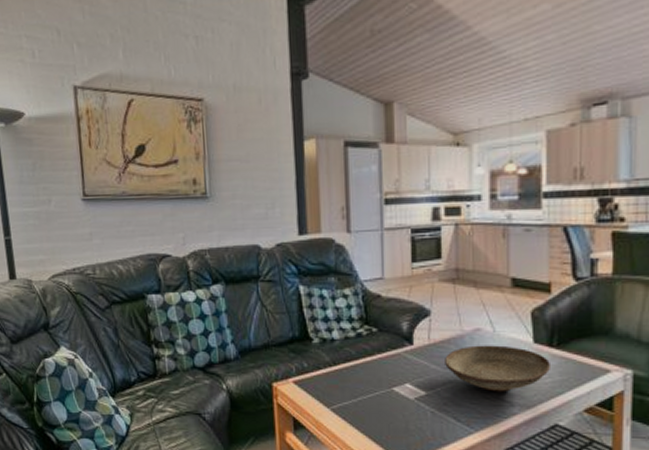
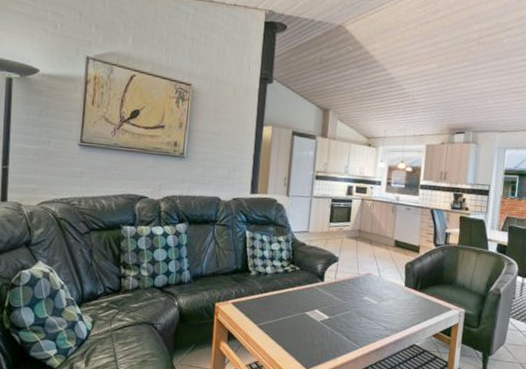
decorative bowl: present [445,345,550,392] -> none [344,285,414,320]

